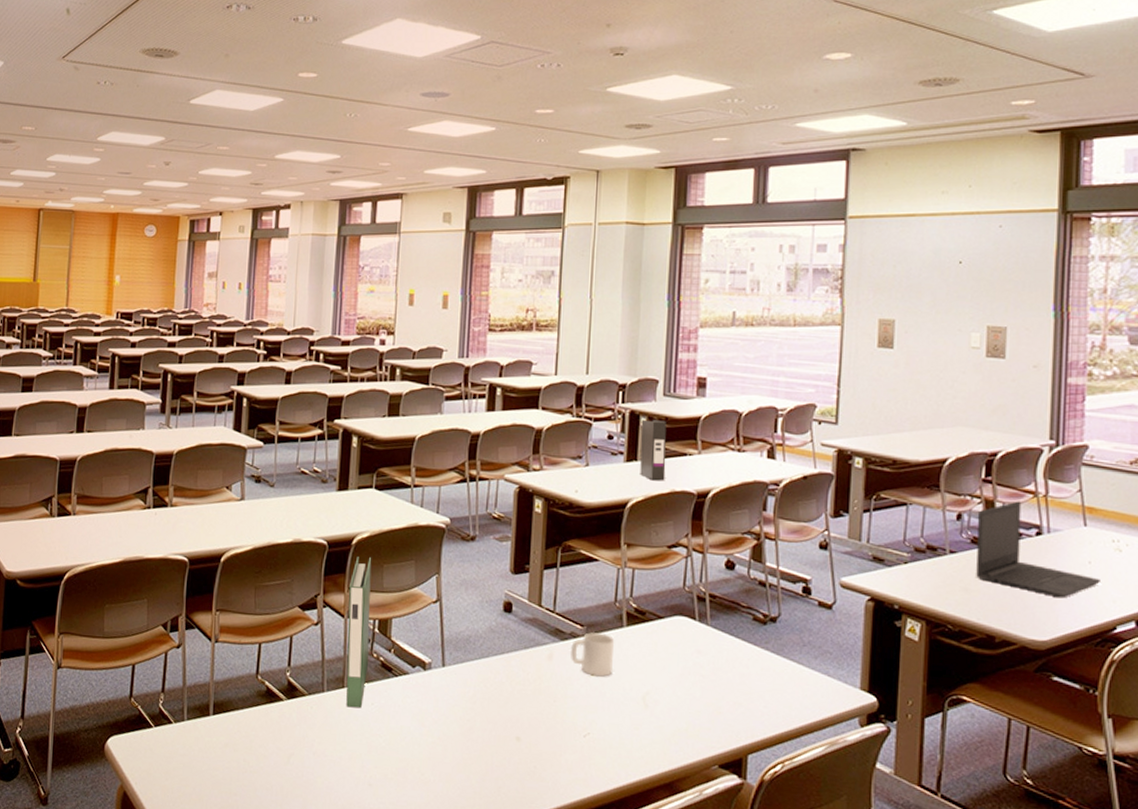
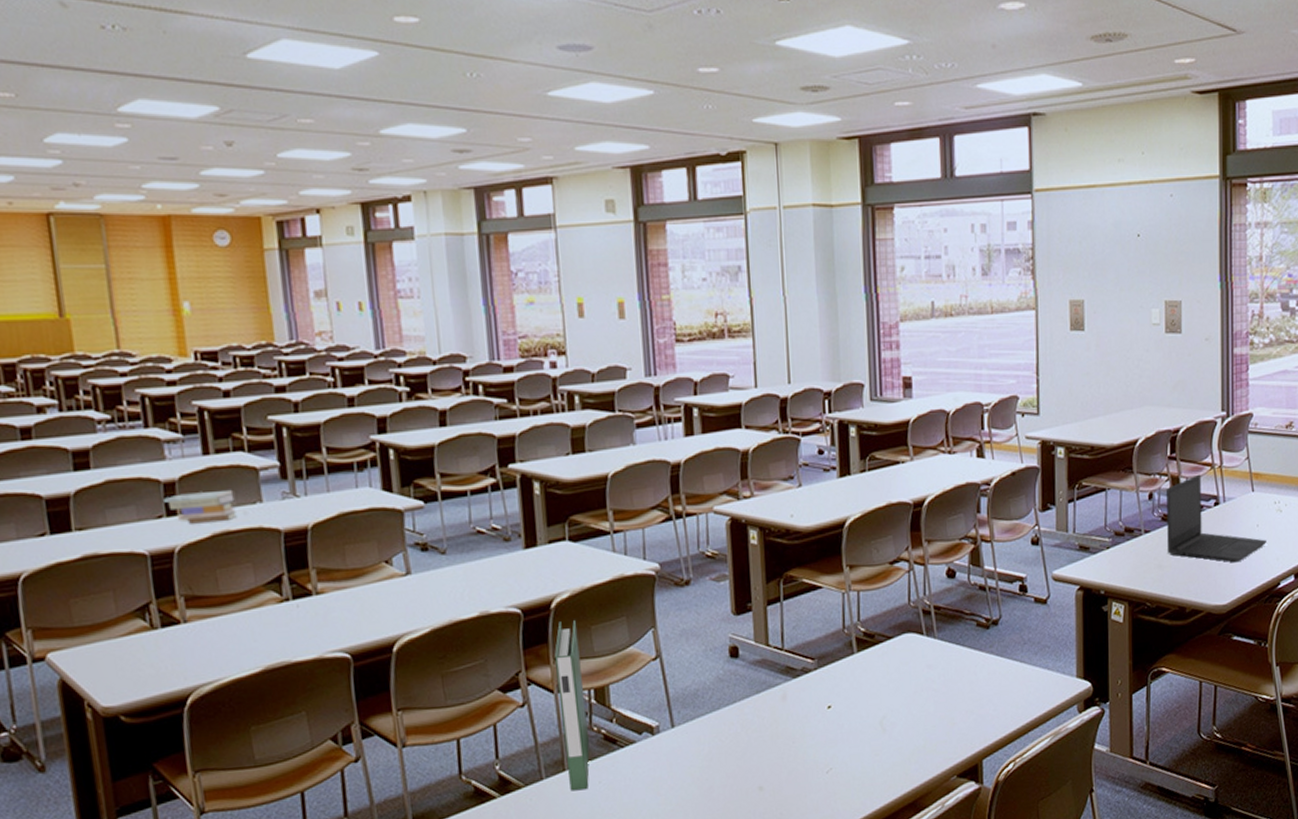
books: none [76,416,125,441] -> present [164,489,237,525]
mug: present [571,632,615,677] -> none [804,663,849,710]
binder: present [640,419,666,481] -> none [850,428,881,495]

